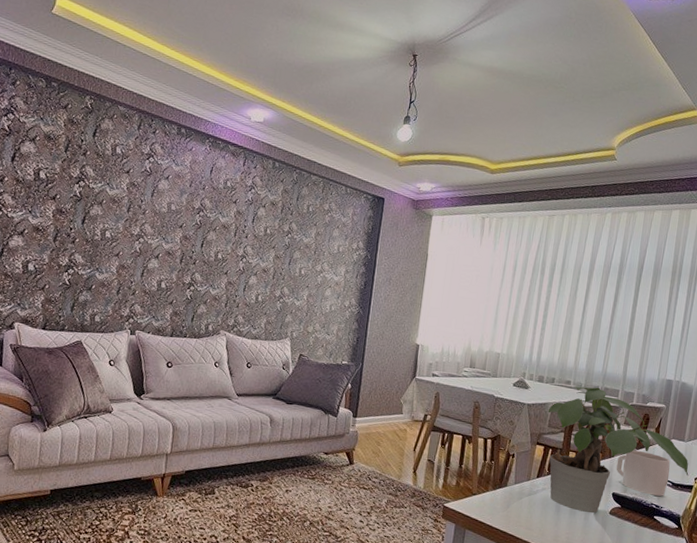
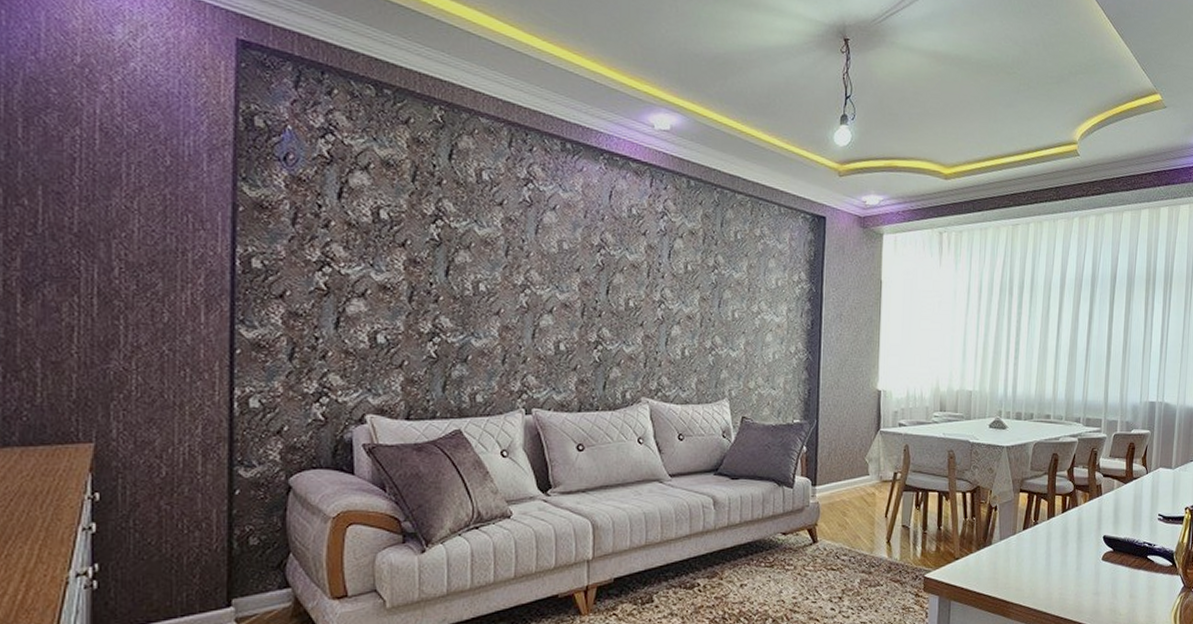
potted plant: present [548,386,689,514] -> none [1029,418,1179,563]
mug: present [616,450,670,496] -> none [1105,484,1160,533]

